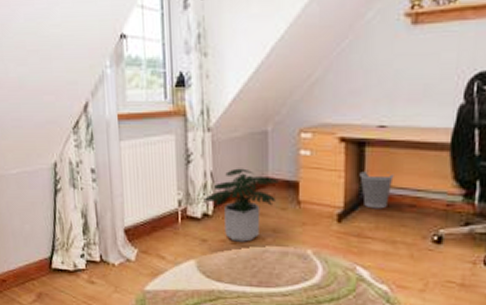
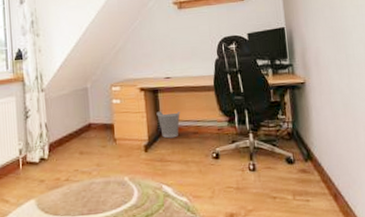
potted plant: present [203,168,279,242] -> none [40,118,99,179]

